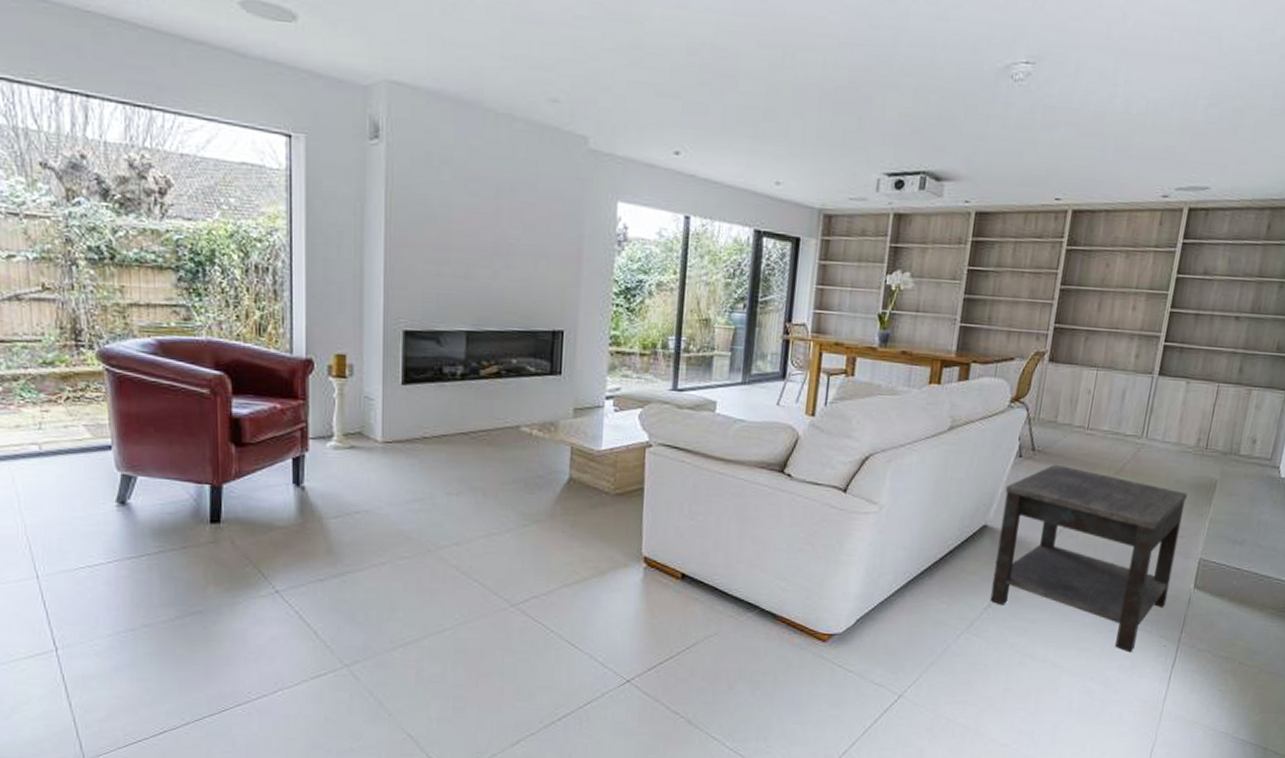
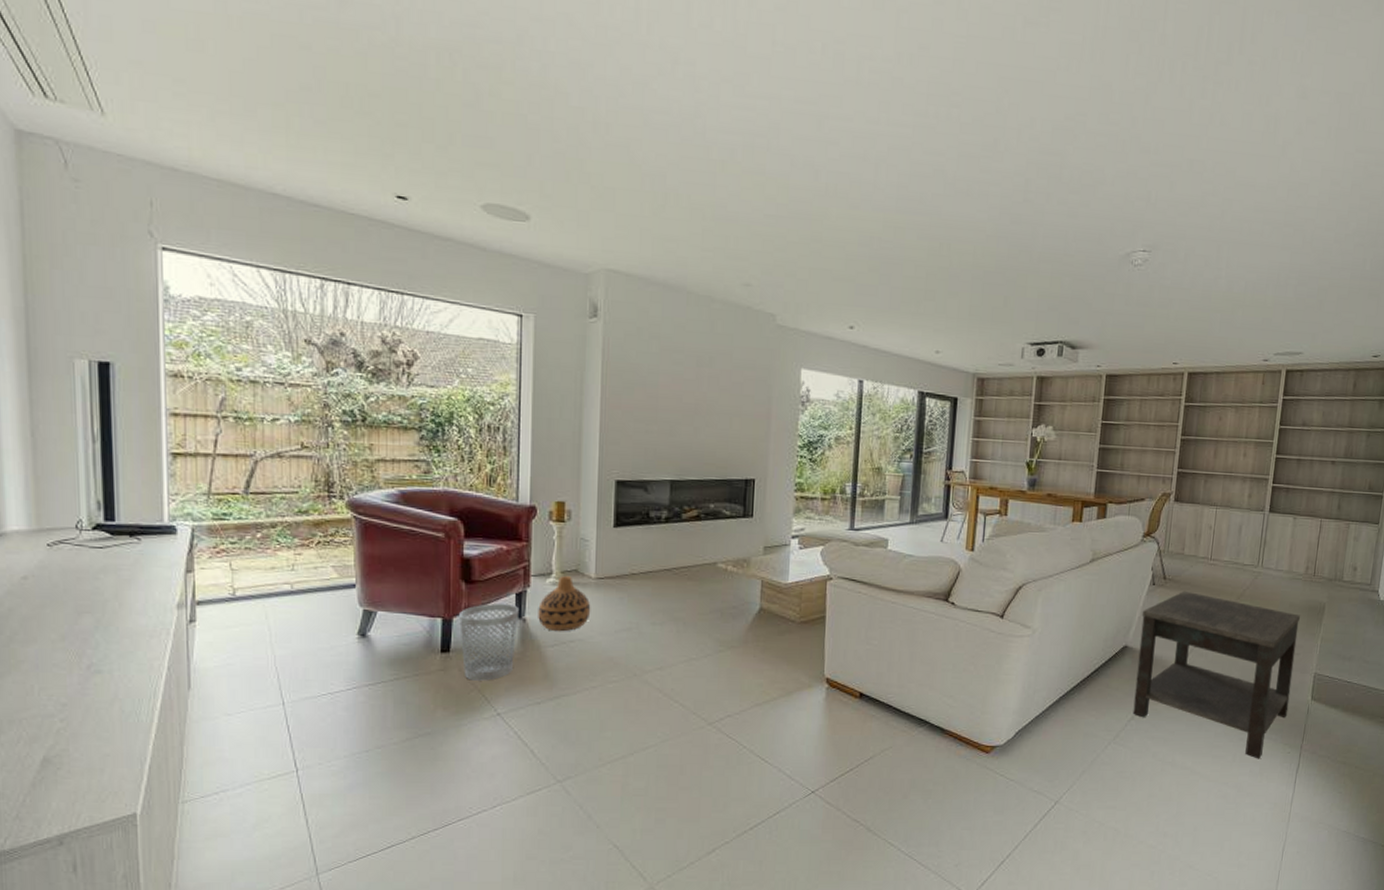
wastebasket: none [230,469,298,555] -> present [459,604,520,681]
vase: none [318,439,378,502] -> present [538,576,591,632]

